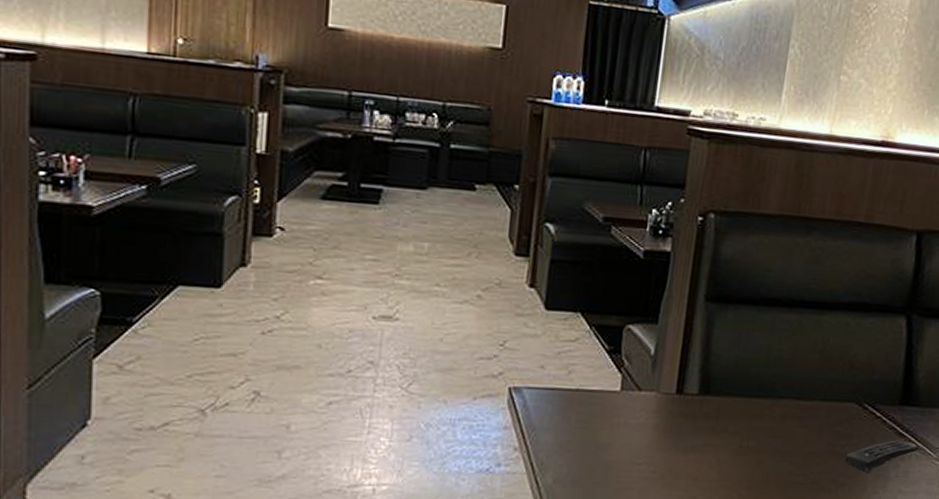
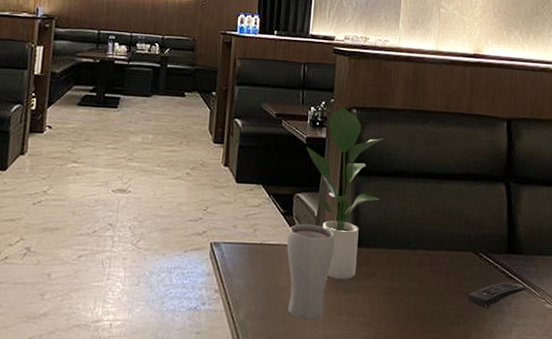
drinking glass: none [609,364,677,486] -> present [287,224,336,321]
potted plant: none [642,211,750,436] -> present [306,108,384,280]

